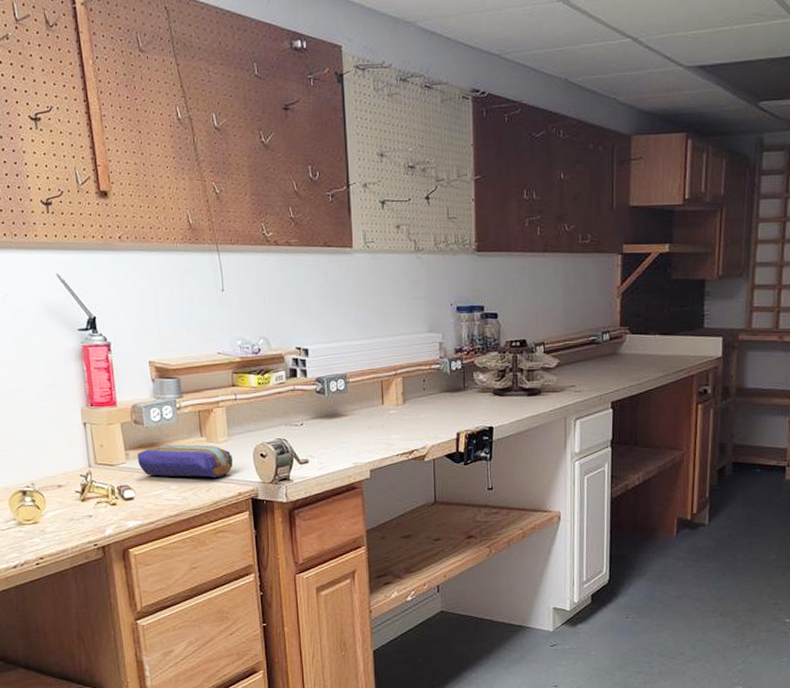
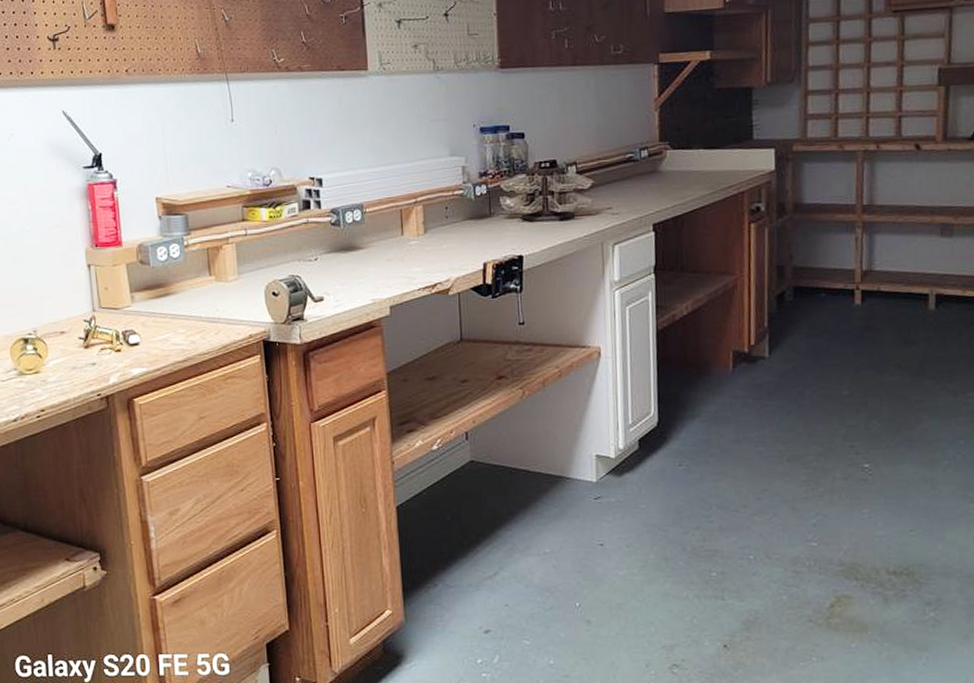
pencil case: present [137,444,234,478] -> none [143,284,244,319]

